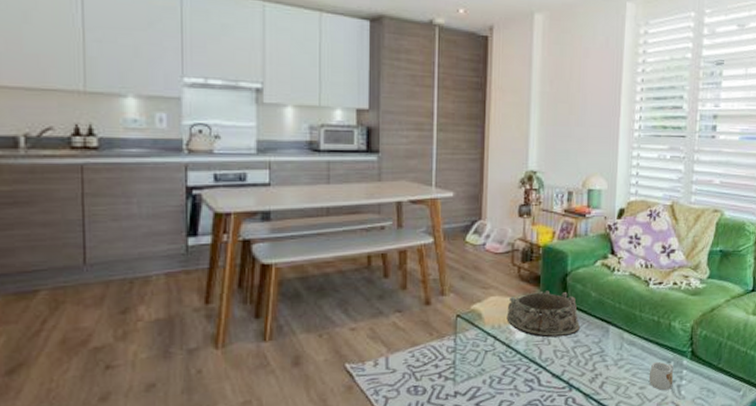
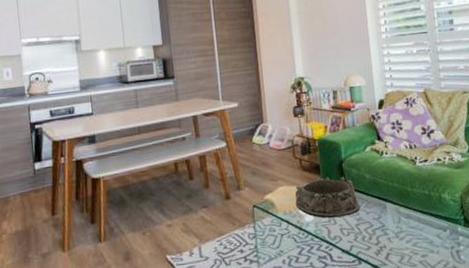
mug: present [648,361,674,391] -> none [428,231,452,257]

